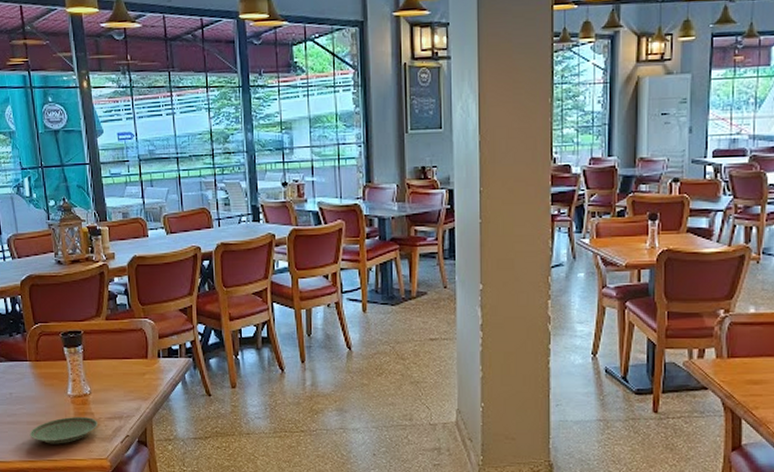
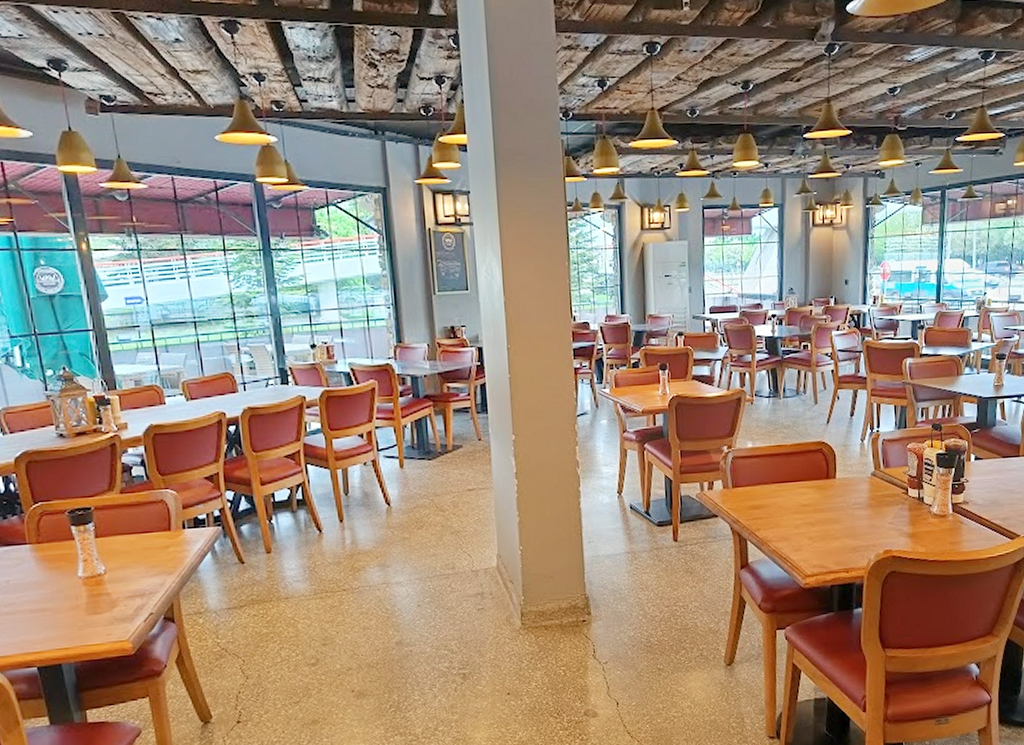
plate: present [29,417,99,444] -> none [33,598,117,632]

